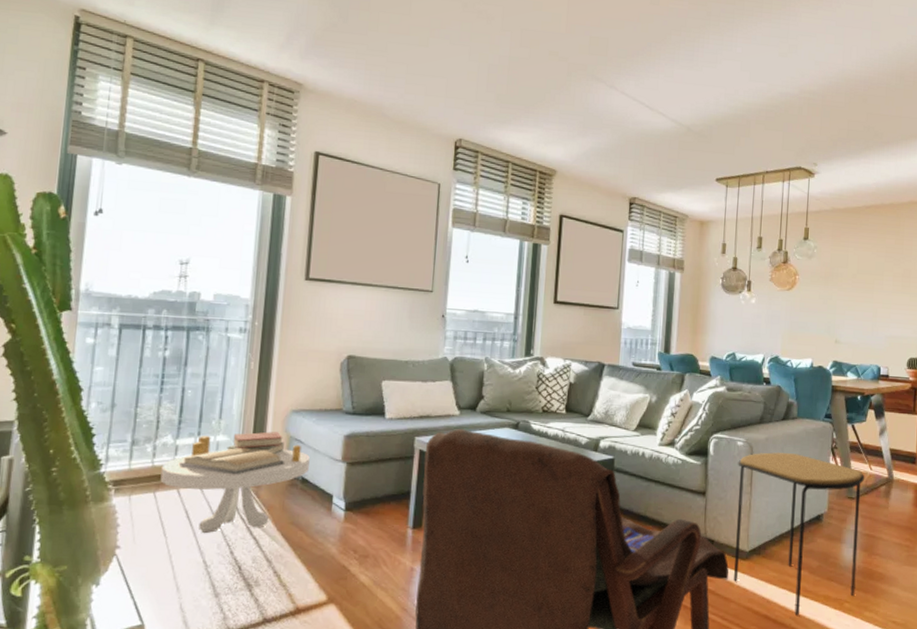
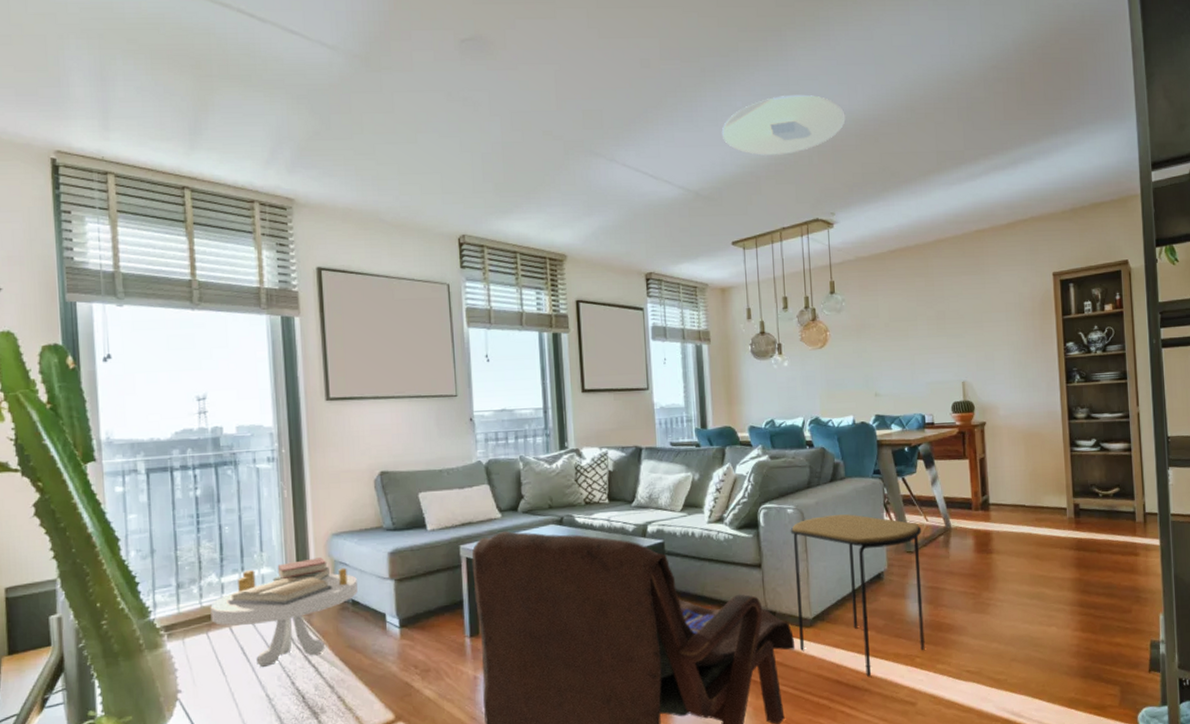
ceiling light: none [719,47,838,103] -> present [721,94,846,156]

